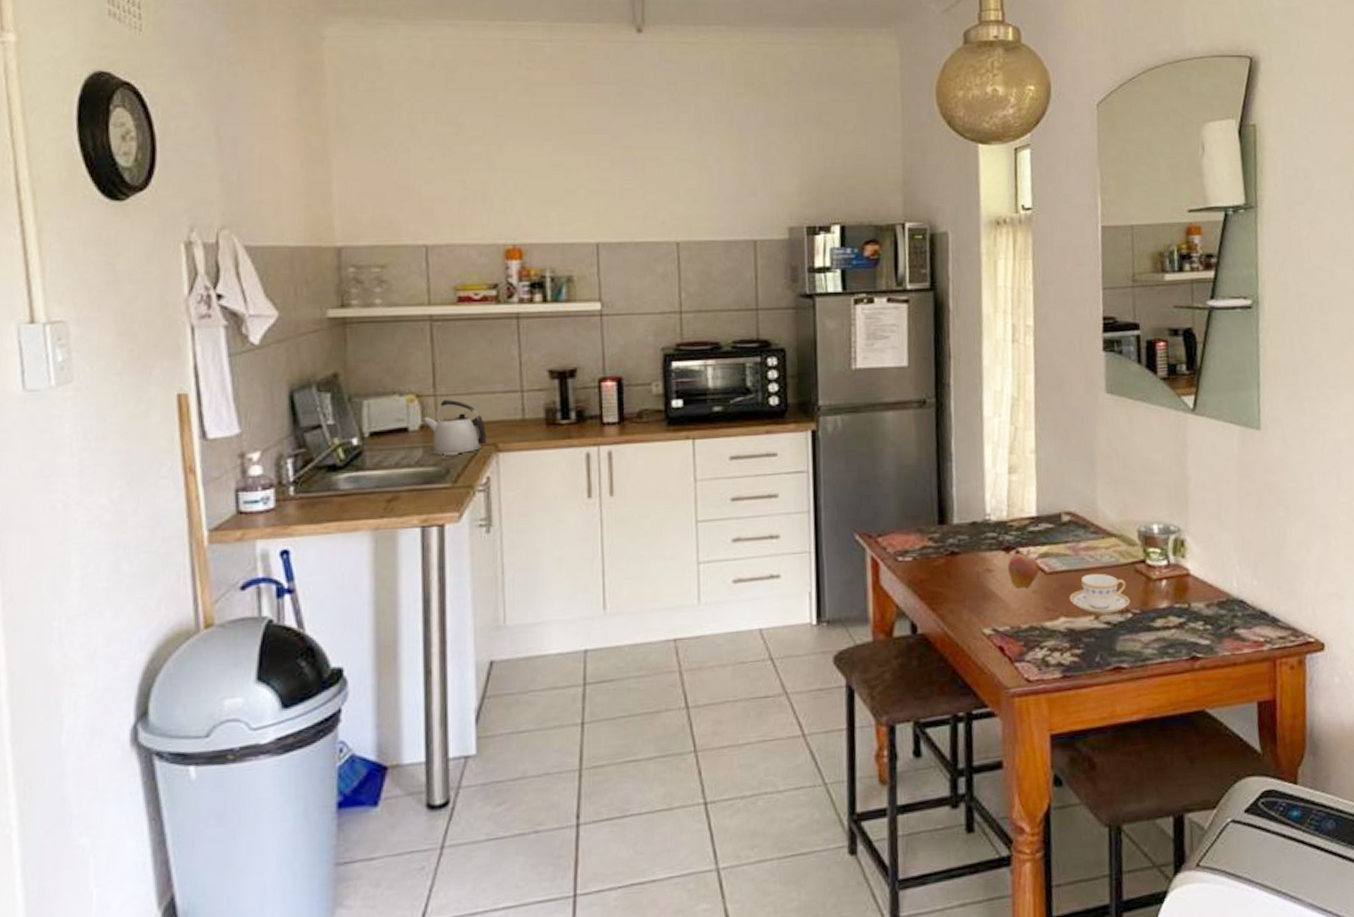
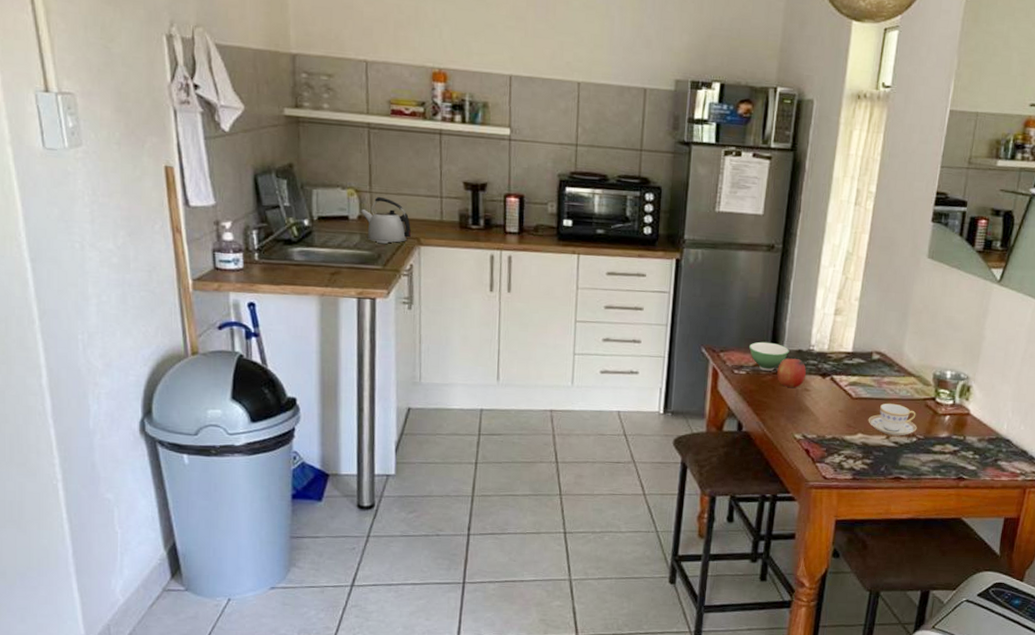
bowl: none [911,516,962,553] -> present [748,341,790,371]
fruit: none [950,533,986,570] -> present [777,358,806,388]
fruit: present [1008,549,1040,588] -> none [822,377,848,407]

